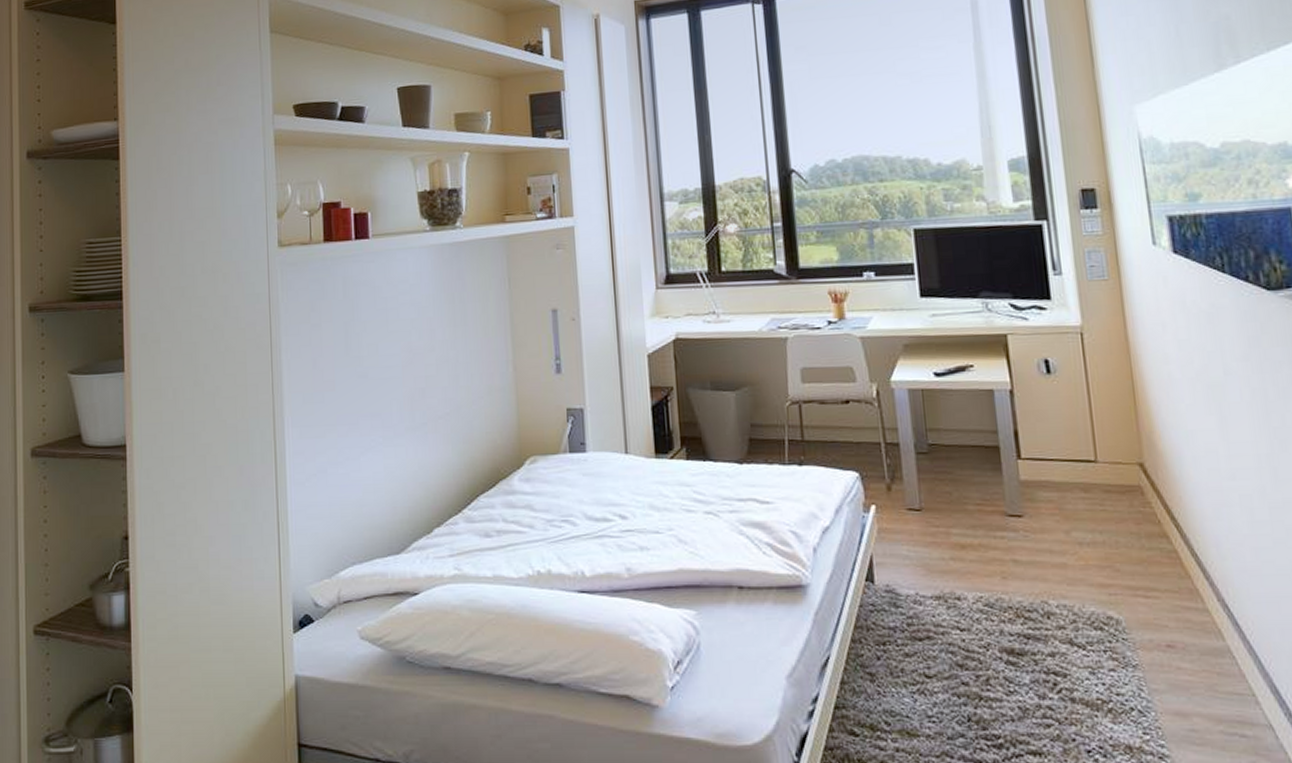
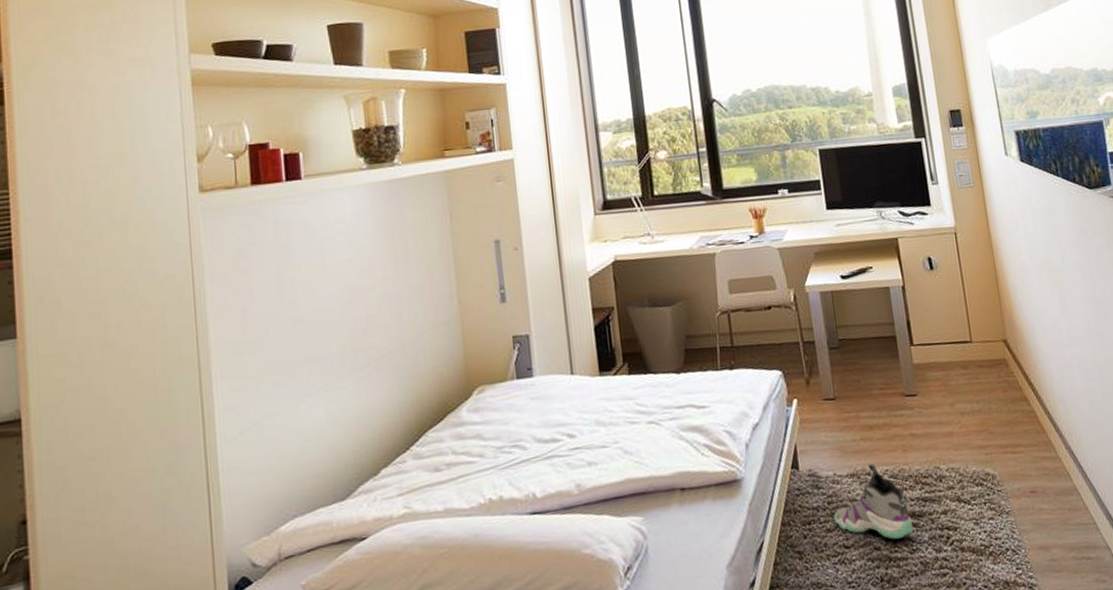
sneaker: none [913,588,1012,676] -> present [833,464,914,540]

